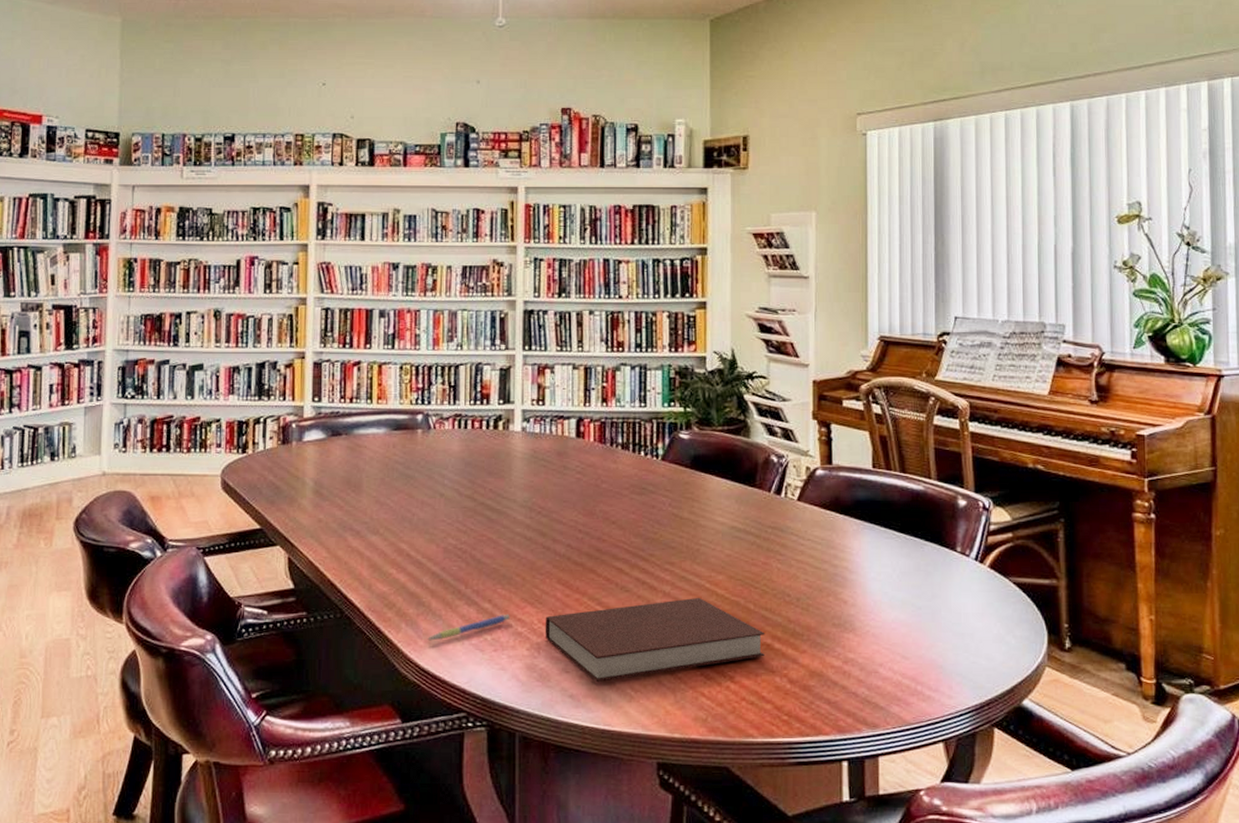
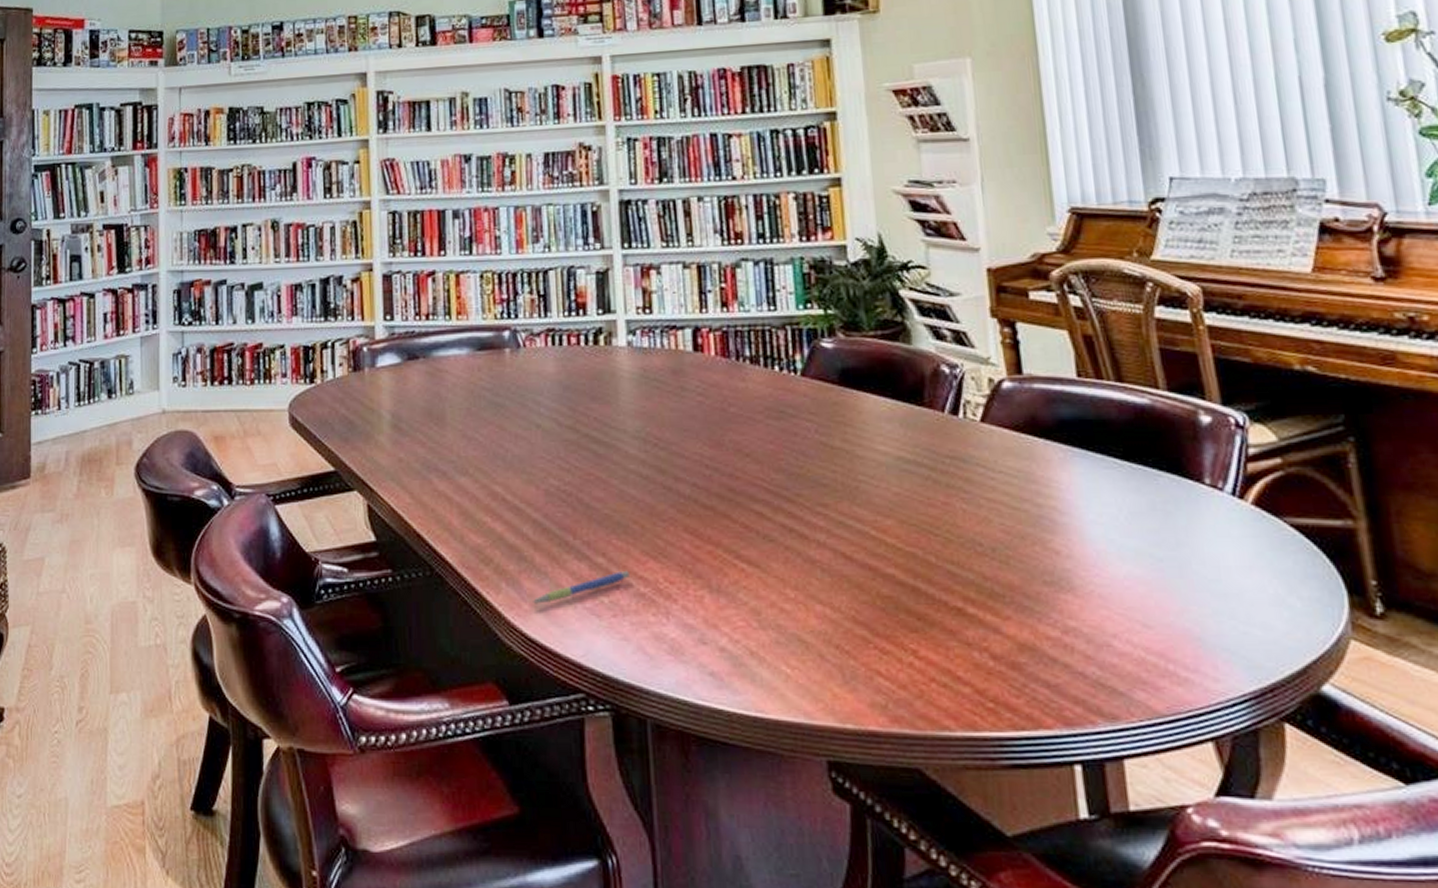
notebook: present [545,597,766,682] -> none [672,547,957,656]

